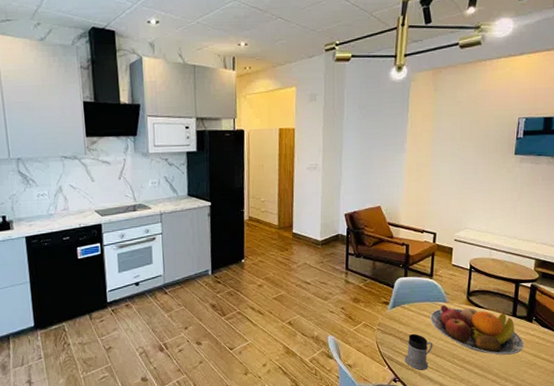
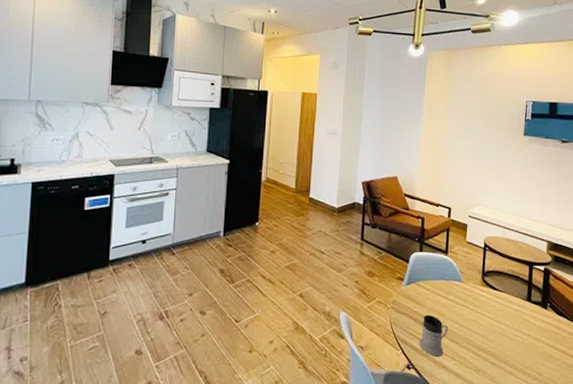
fruit bowl: present [430,305,524,355] -> none [445,284,540,344]

